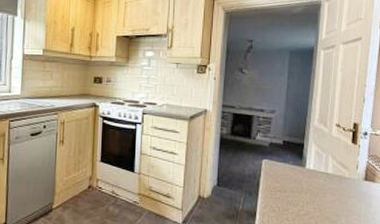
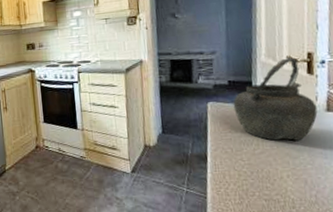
kettle: none [285,125,357,207] -> present [233,57,318,142]

